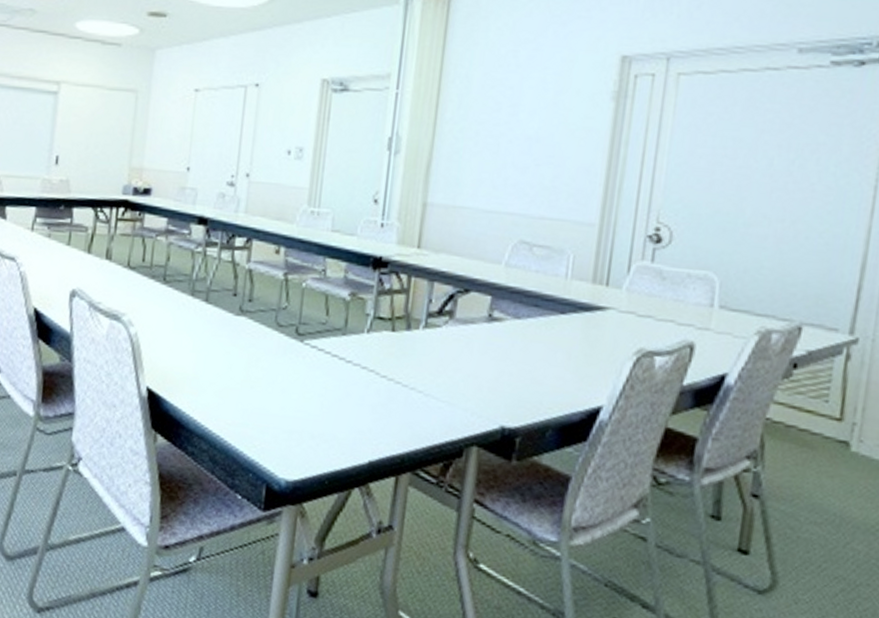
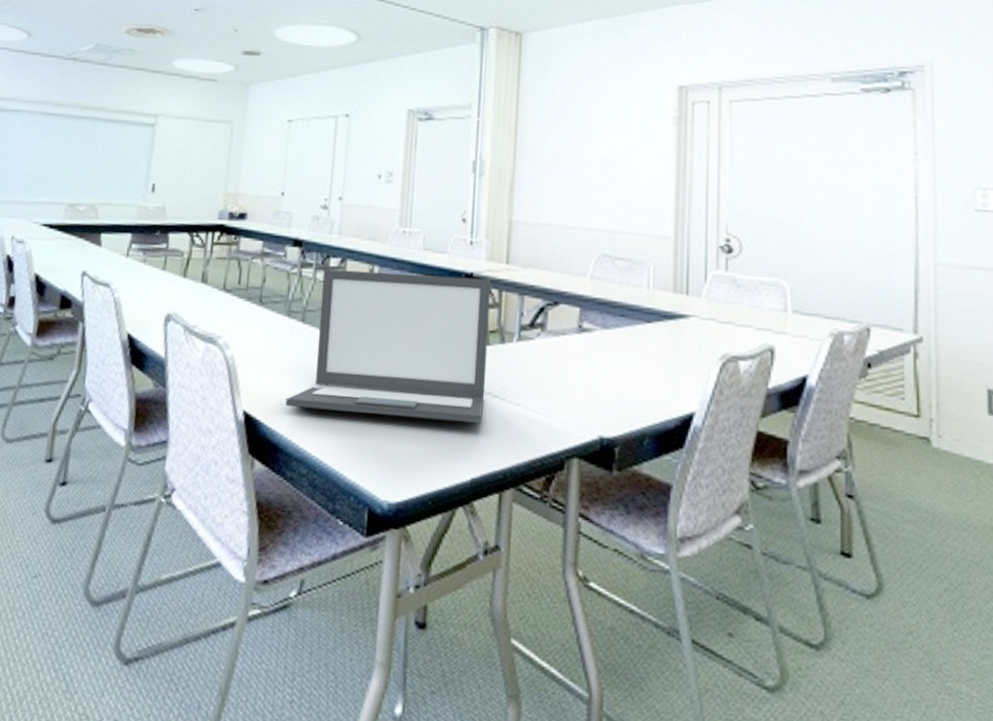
laptop: none [187,248,400,409] -> present [285,269,491,423]

